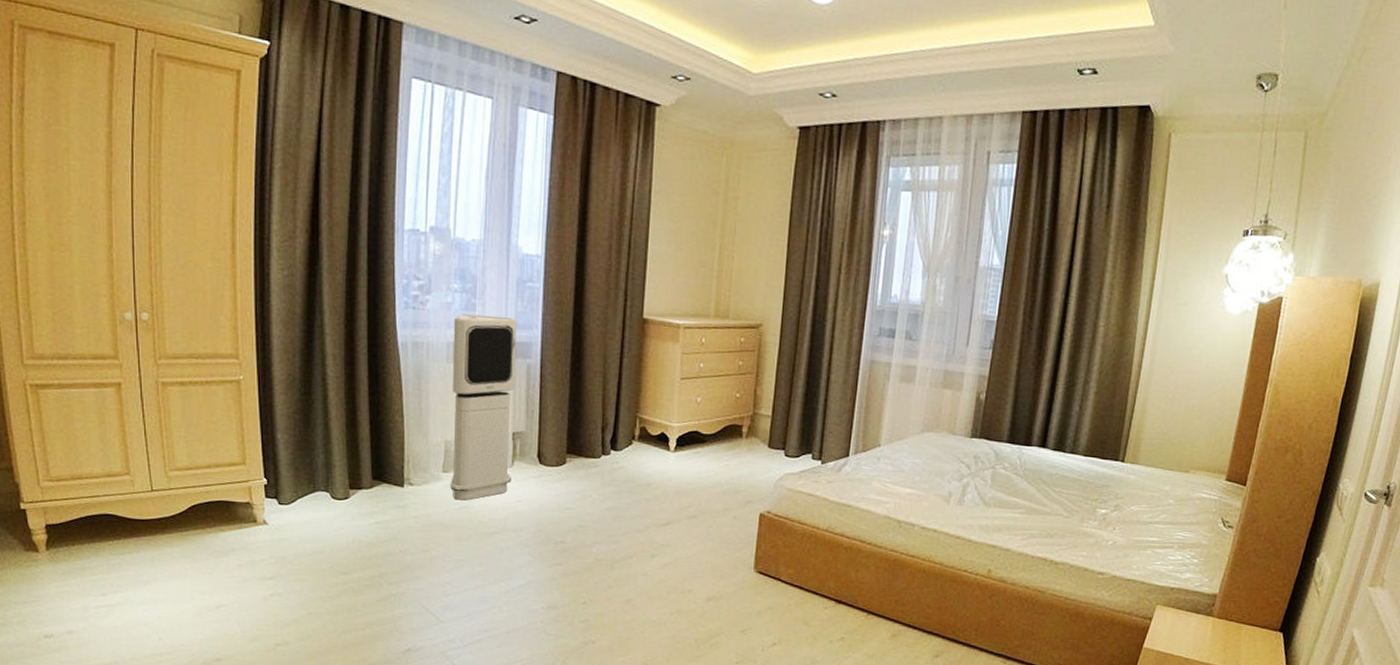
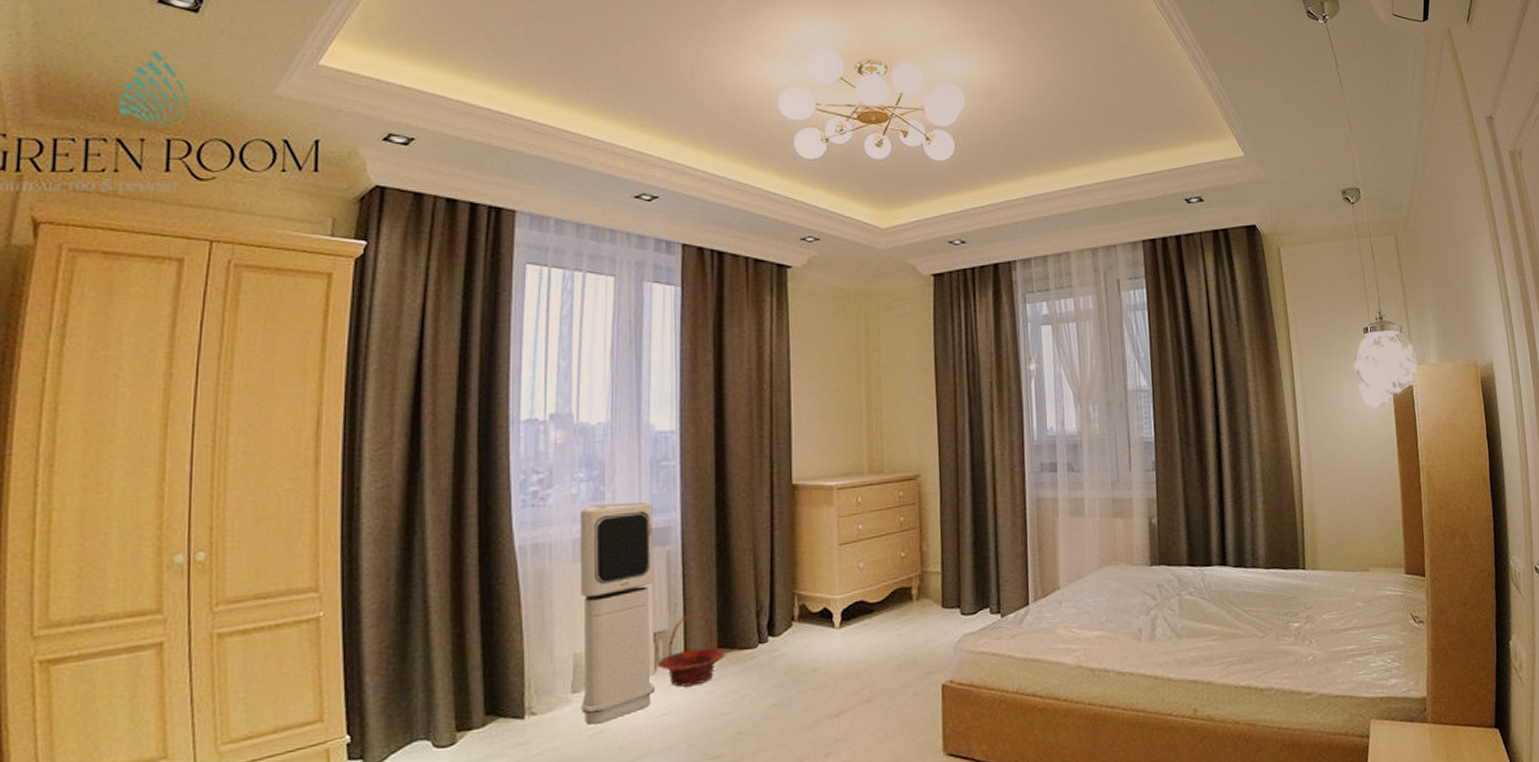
basket: none [515,421,573,482] -> present [658,614,725,687]

